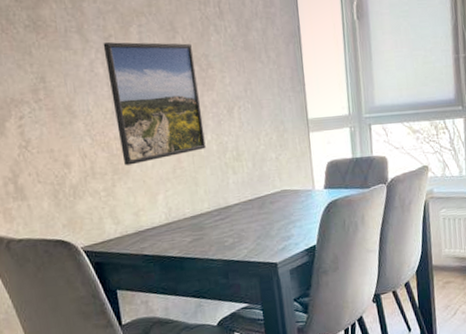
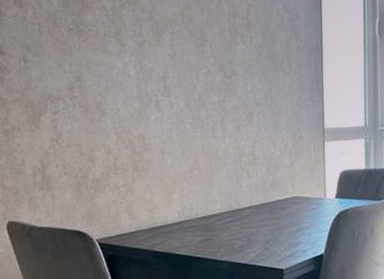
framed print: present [103,42,206,166] -> none [137,47,223,163]

